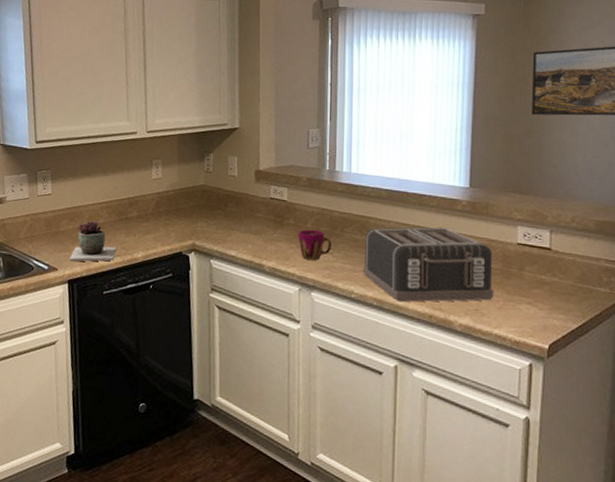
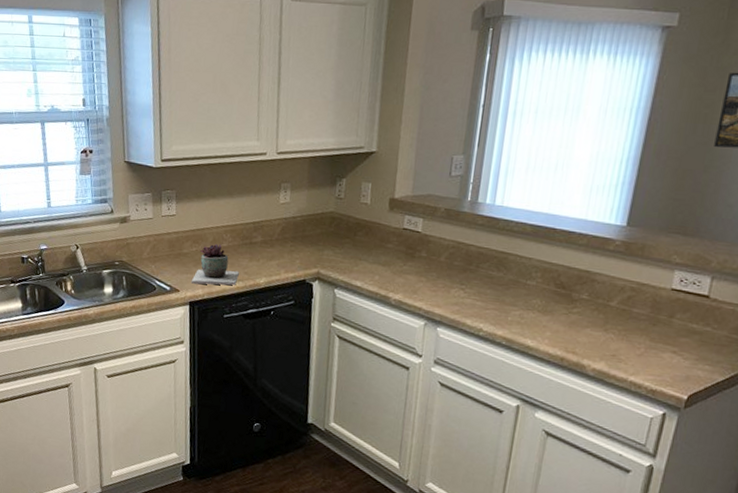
cup: present [298,229,331,260] -> none [429,263,465,295]
toaster: present [363,227,494,303] -> none [495,265,642,347]

